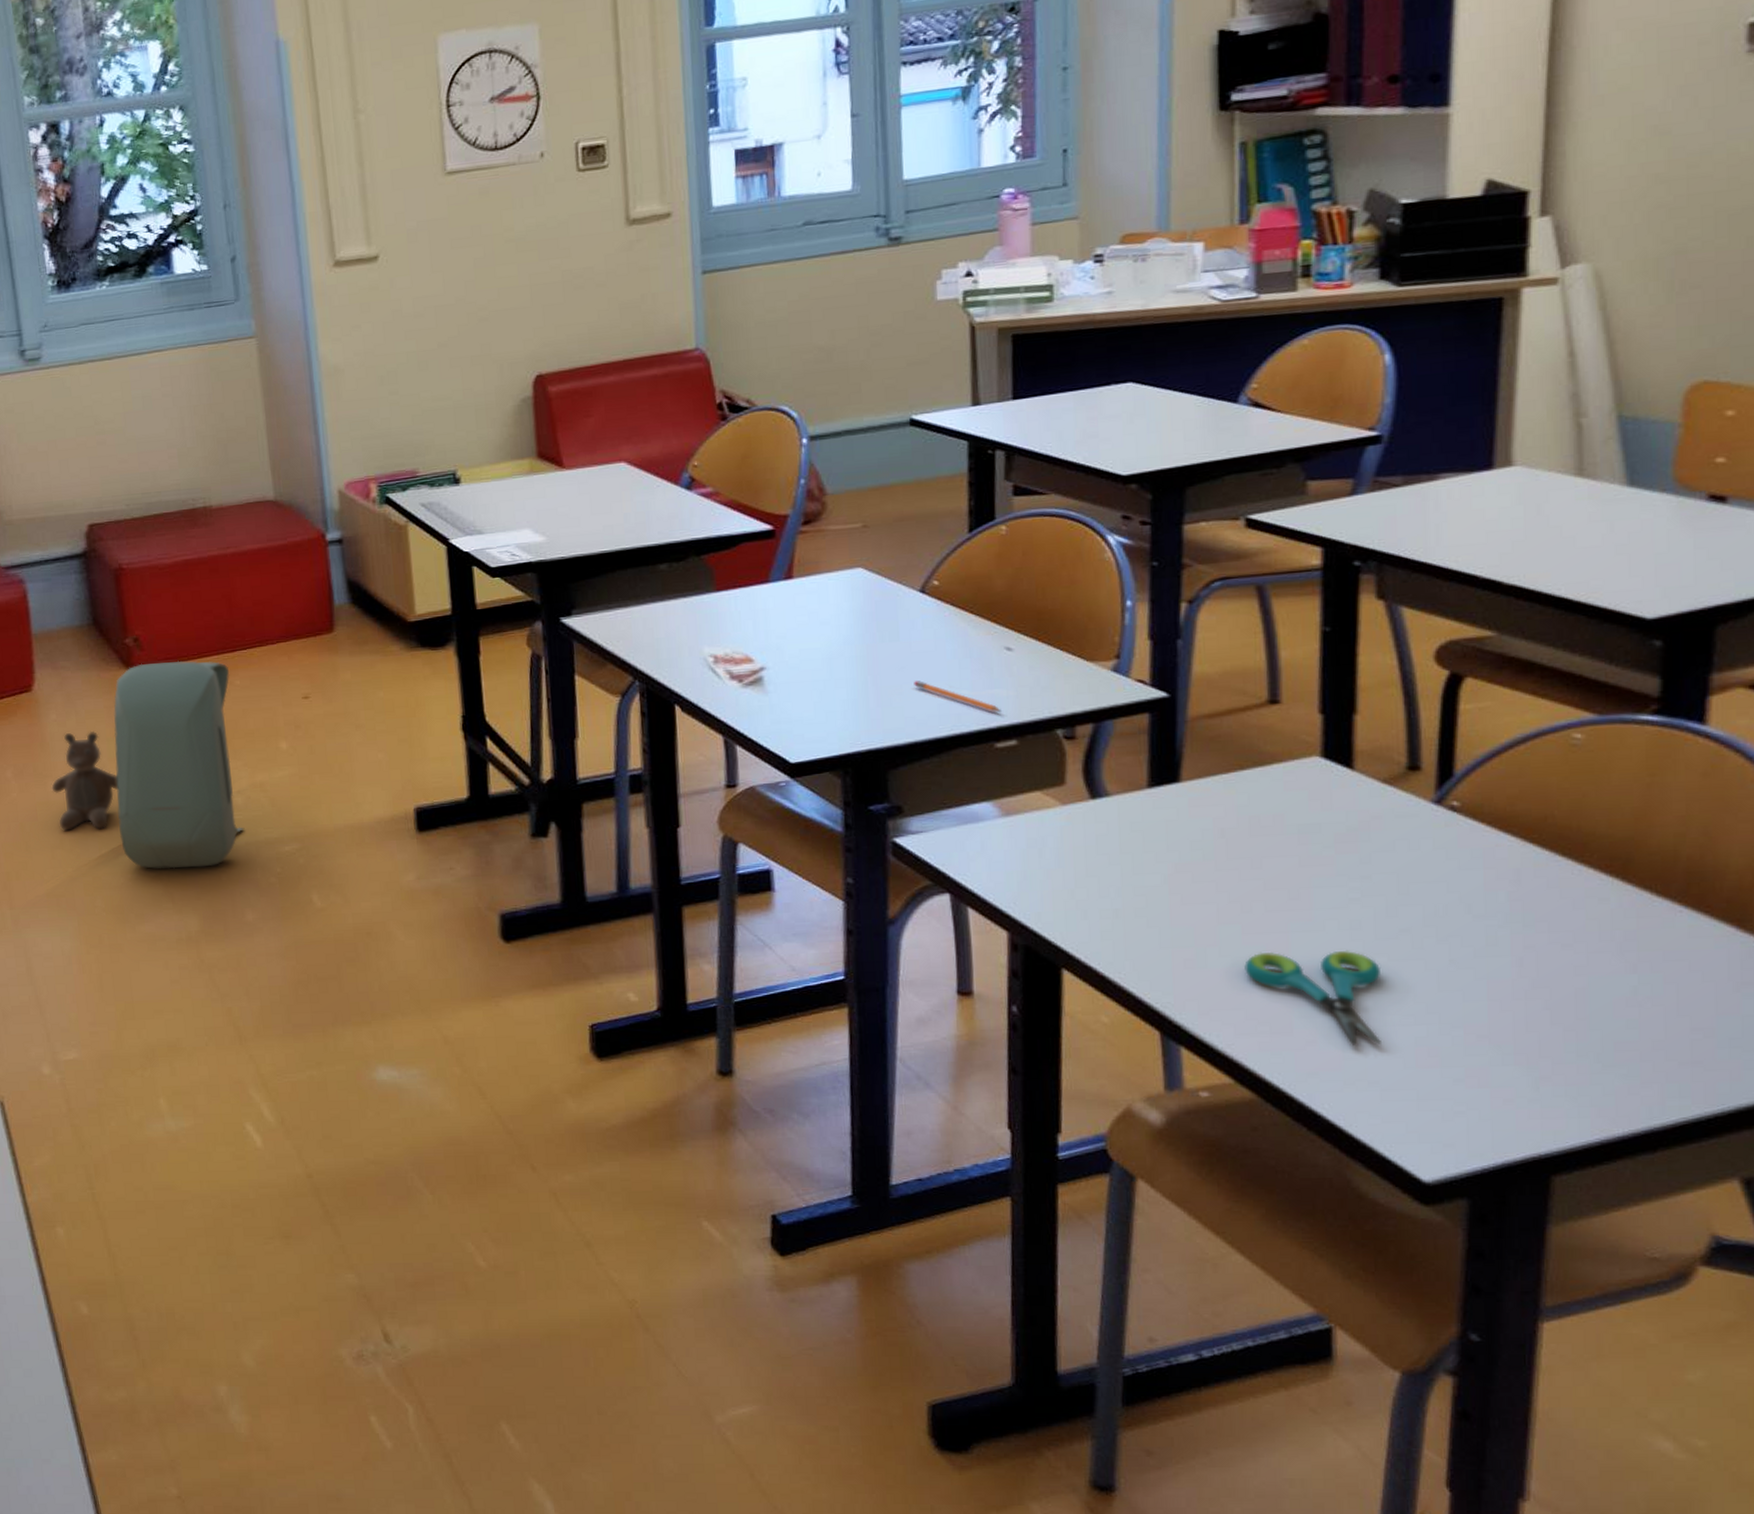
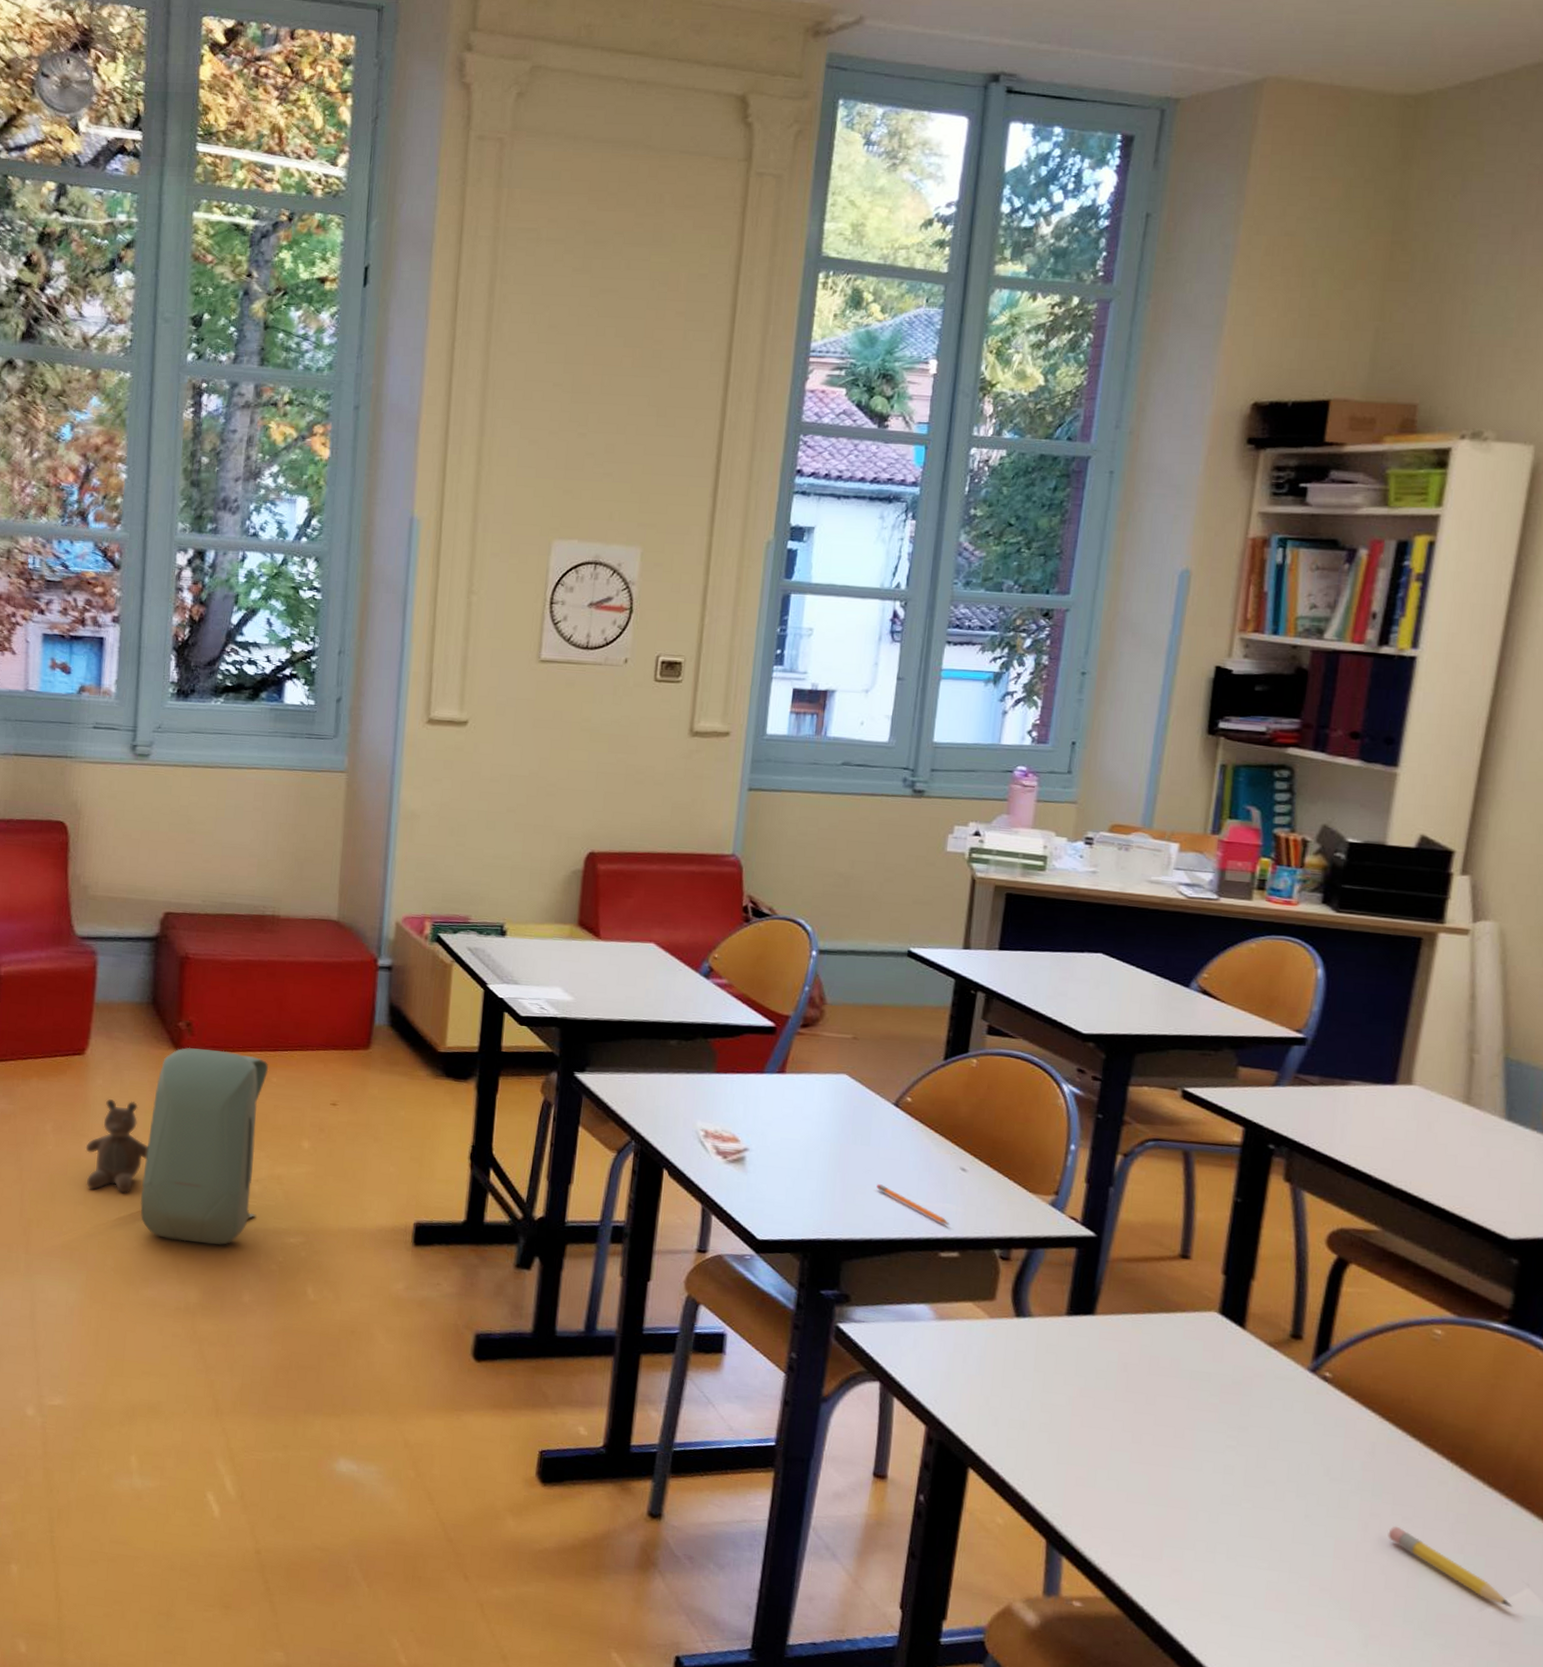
scissors: present [1244,950,1381,1045] -> none [1127,1481,1245,1583]
pencil: none [1547,955,1701,1023] -> present [1388,1526,1513,1608]

